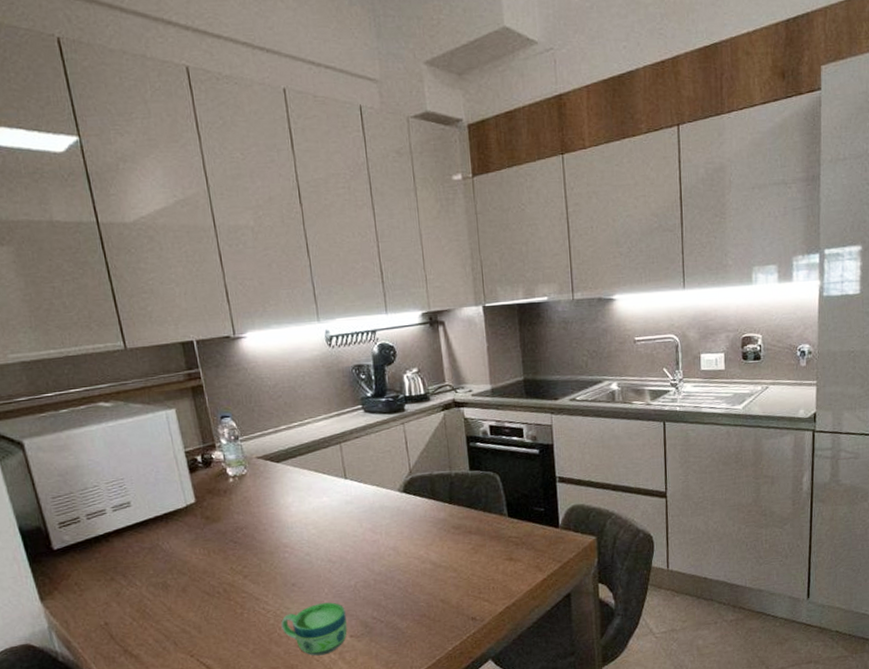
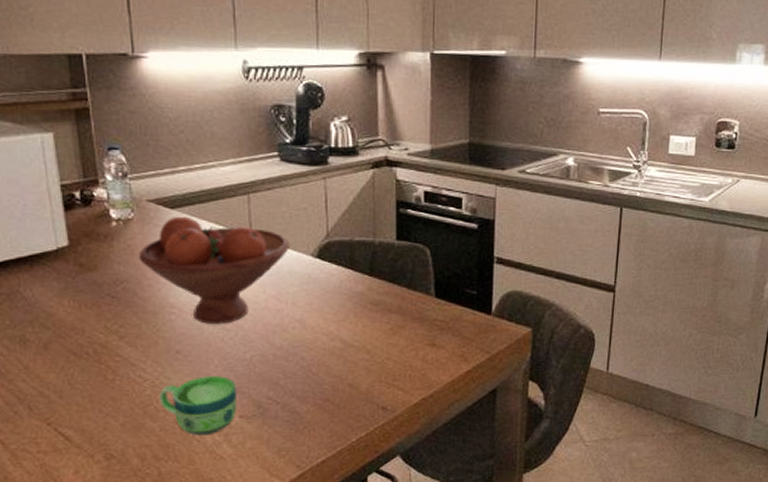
fruit bowl: none [253,467,379,558] -> present [139,216,290,324]

